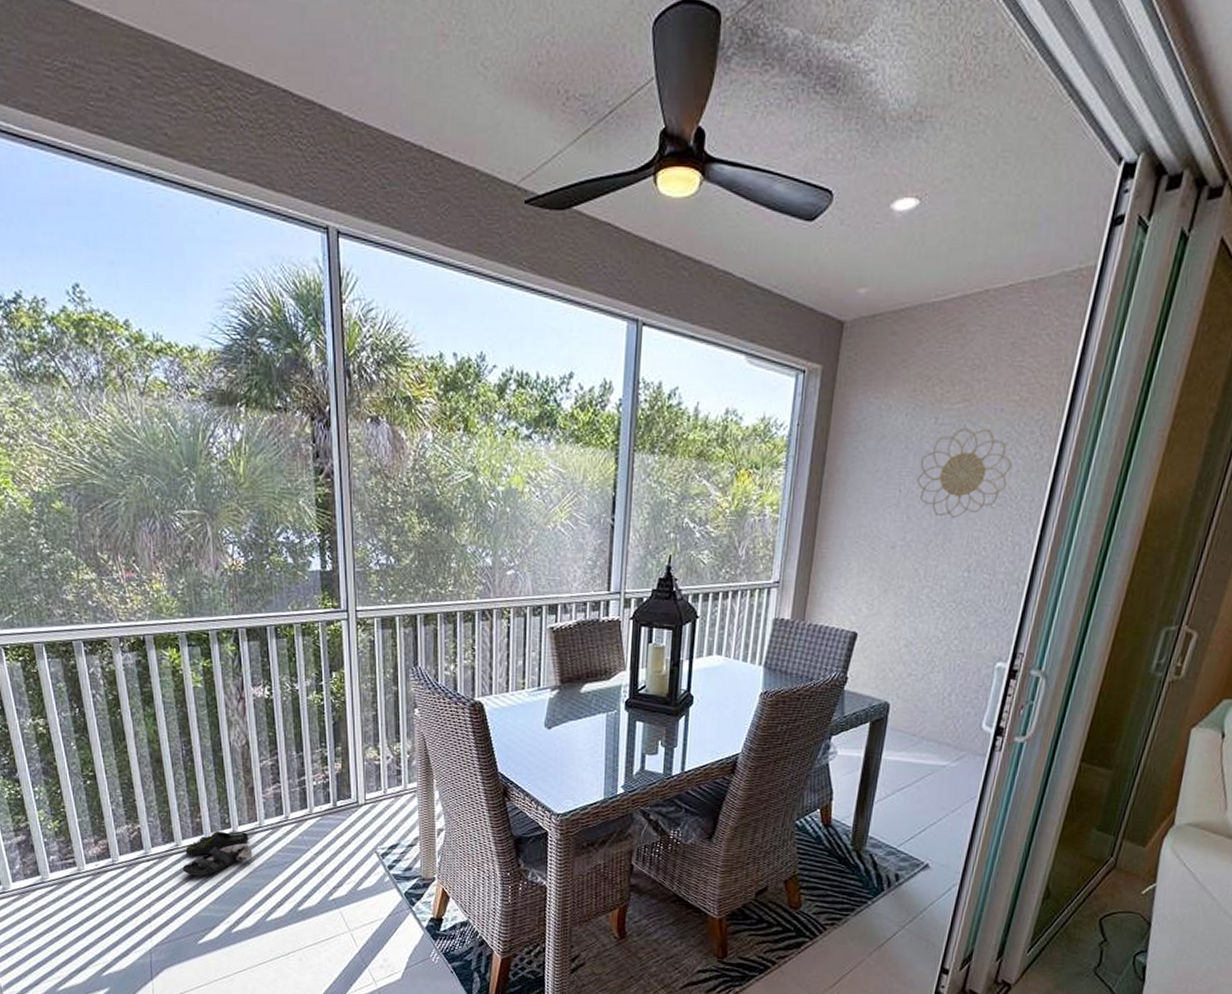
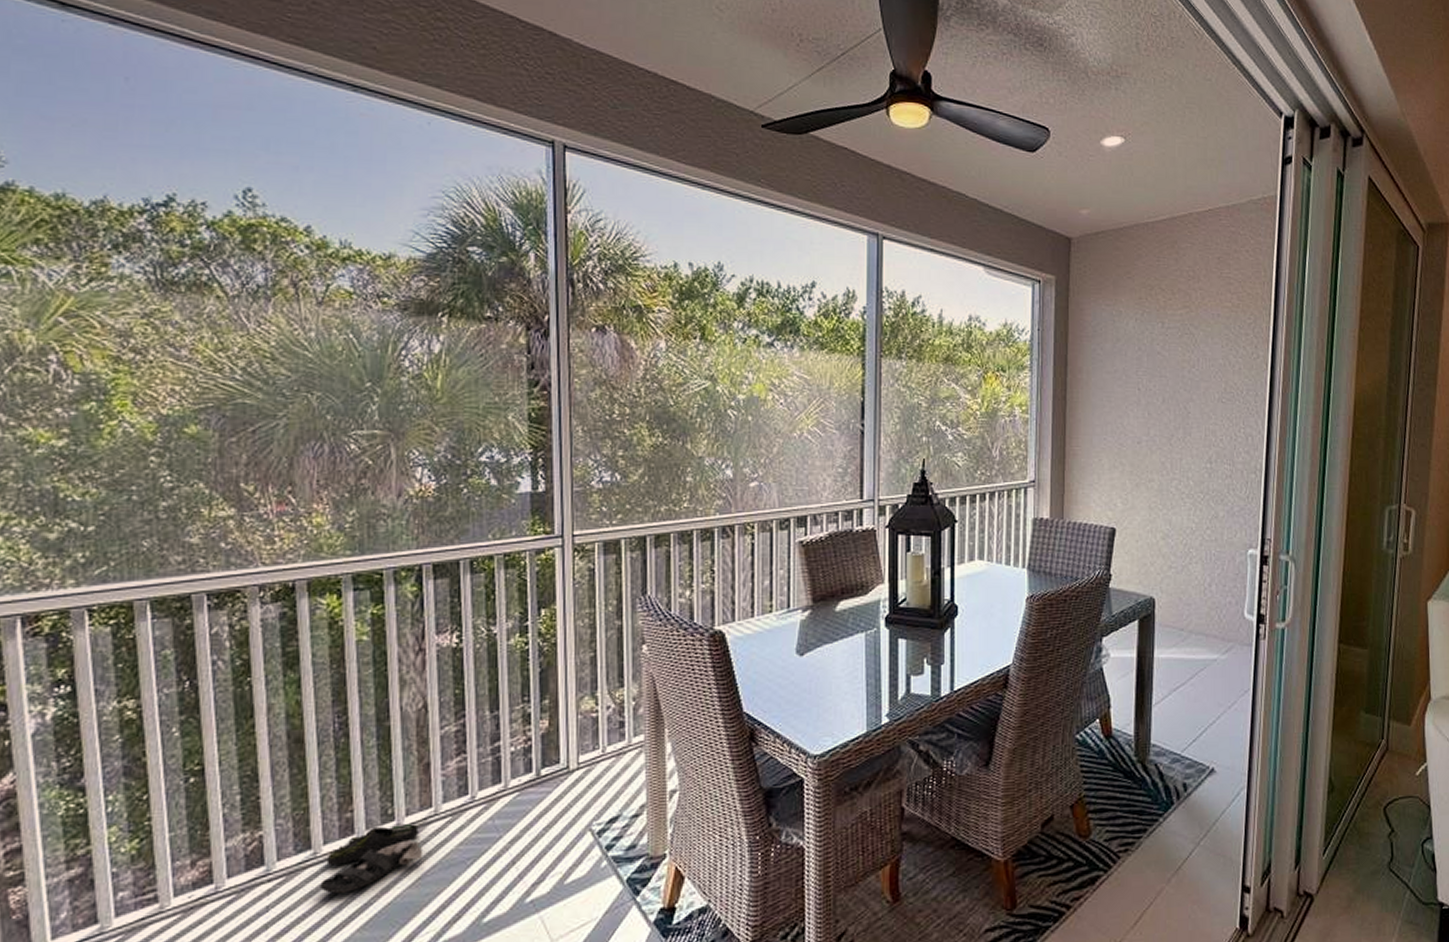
decorative wall piece: present [916,427,1012,518] -> none [1152,331,1234,412]

